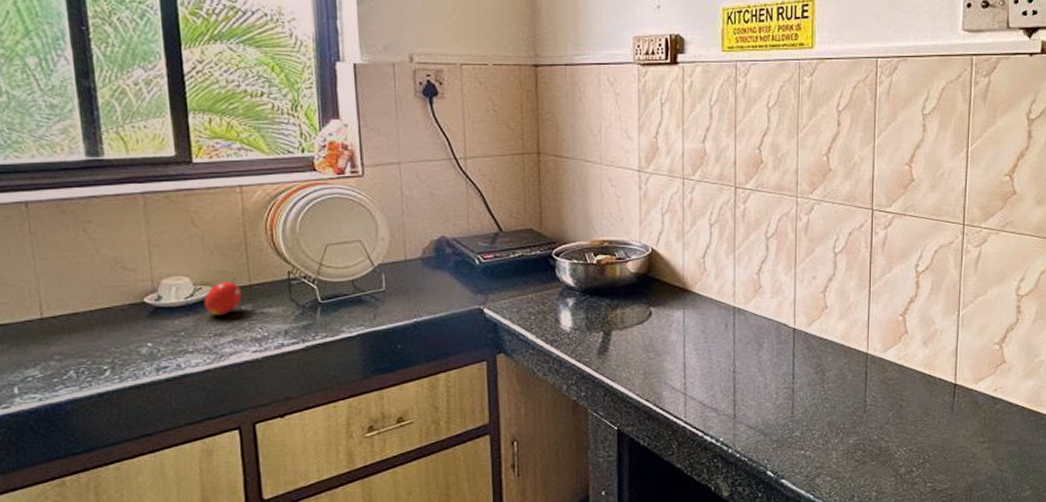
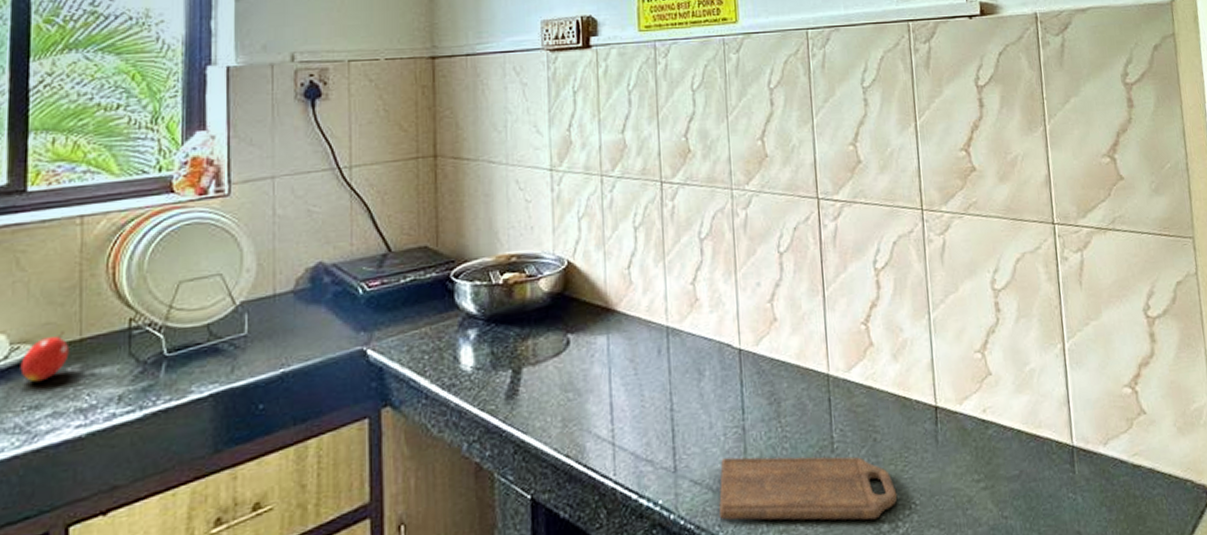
cutting board: none [769,411,915,465] -> present [719,456,898,521]

